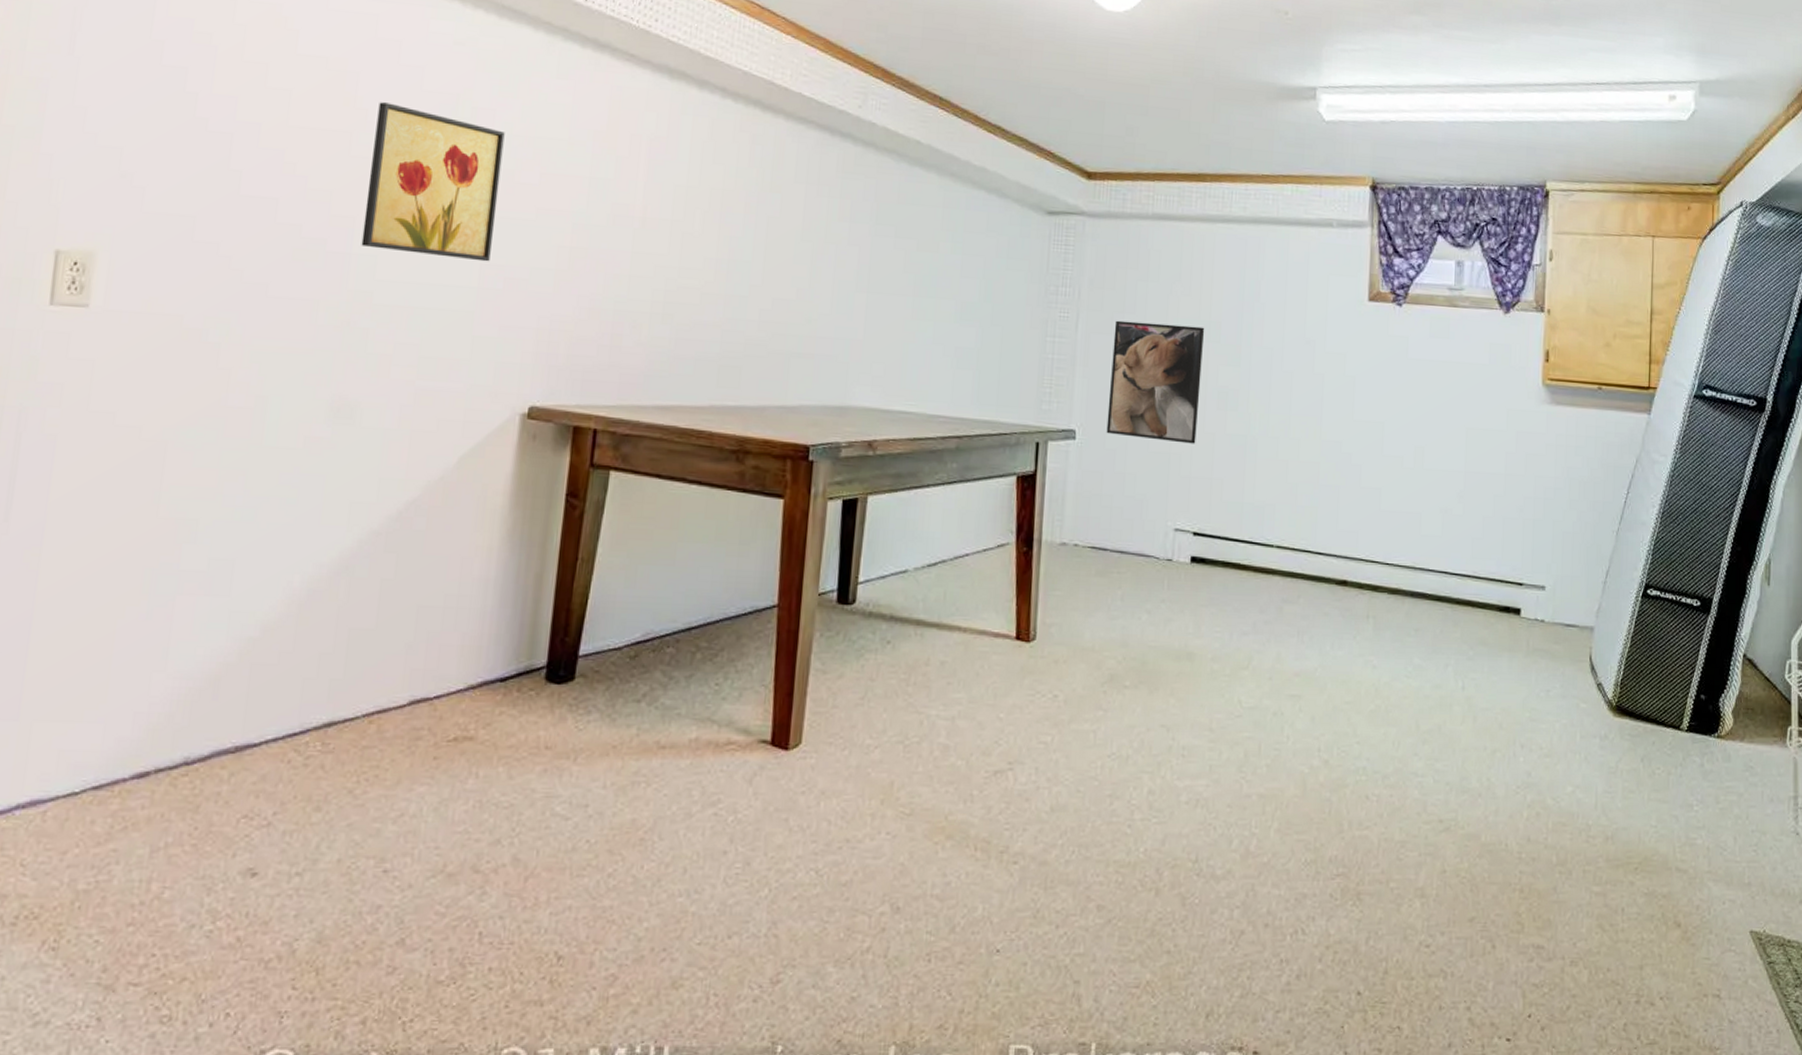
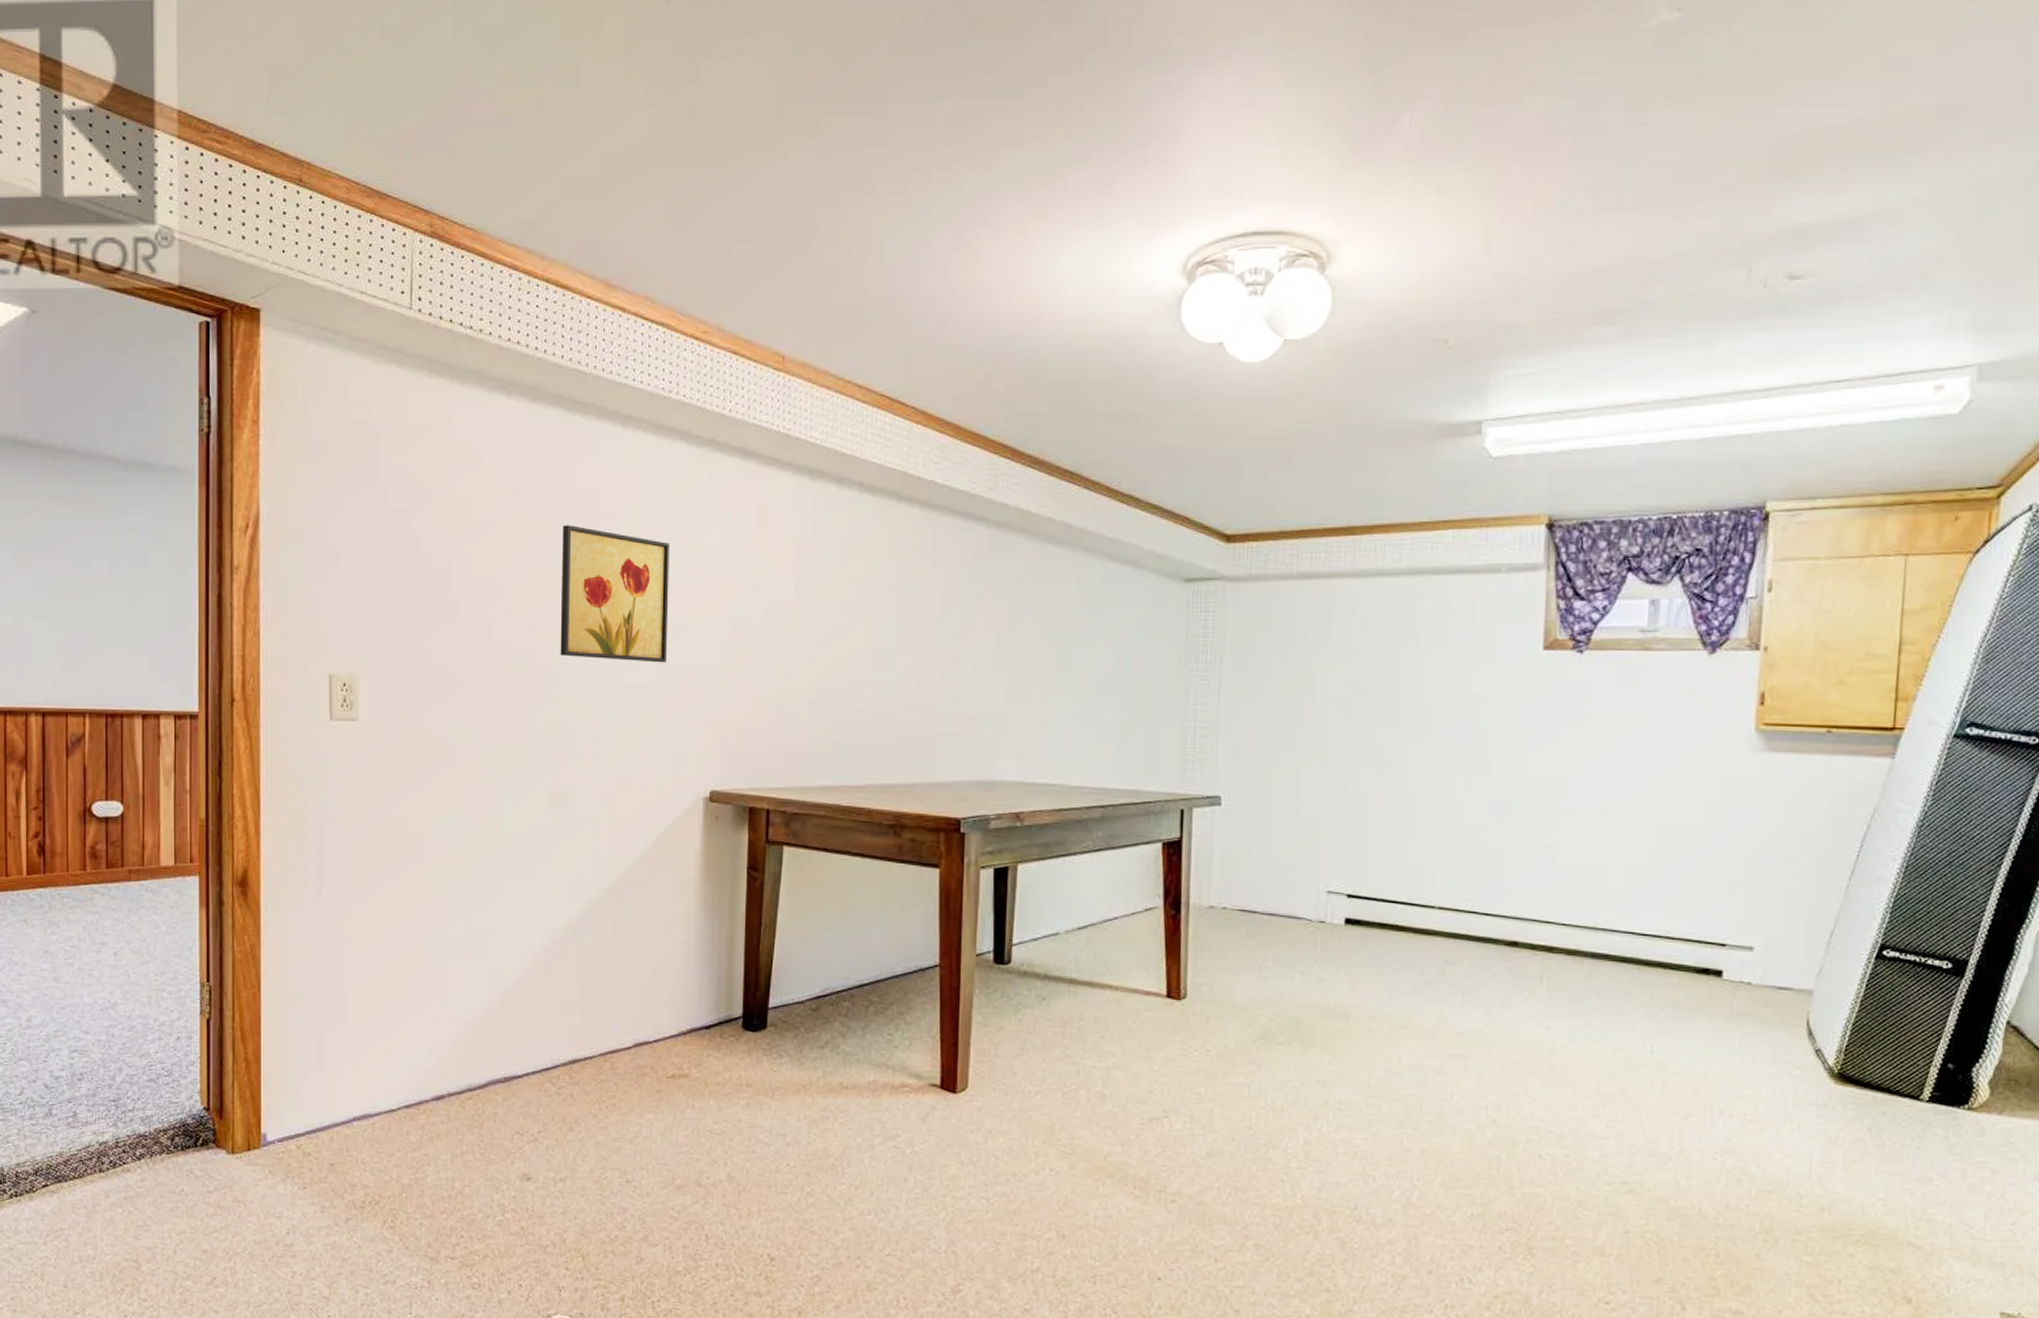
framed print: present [1106,320,1205,444] -> none [1253,685,1357,807]

